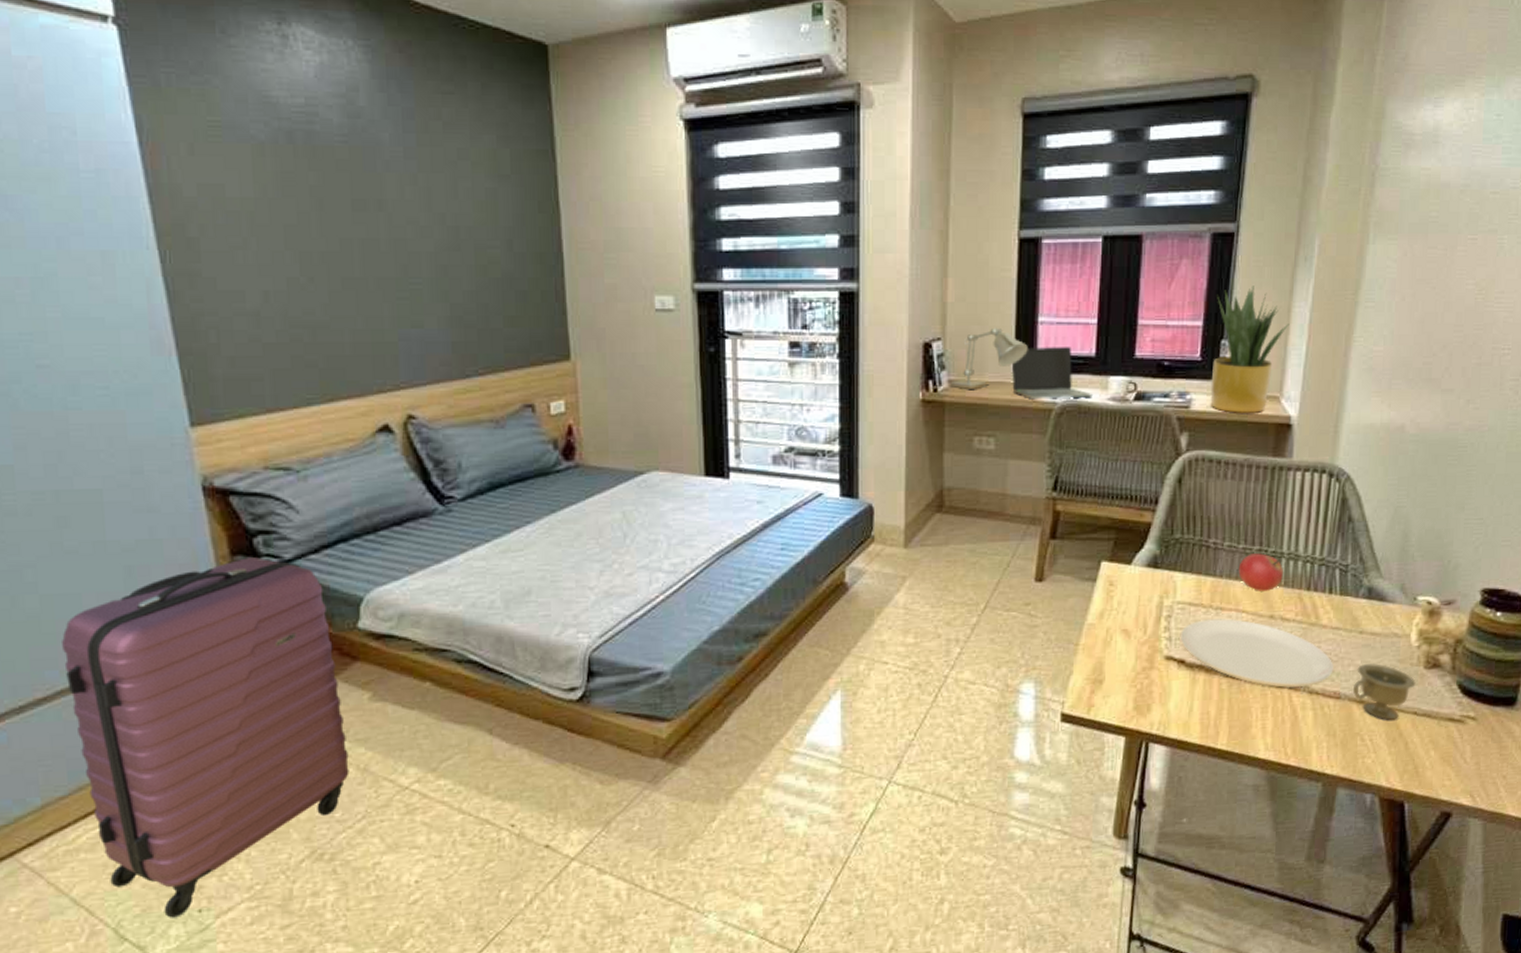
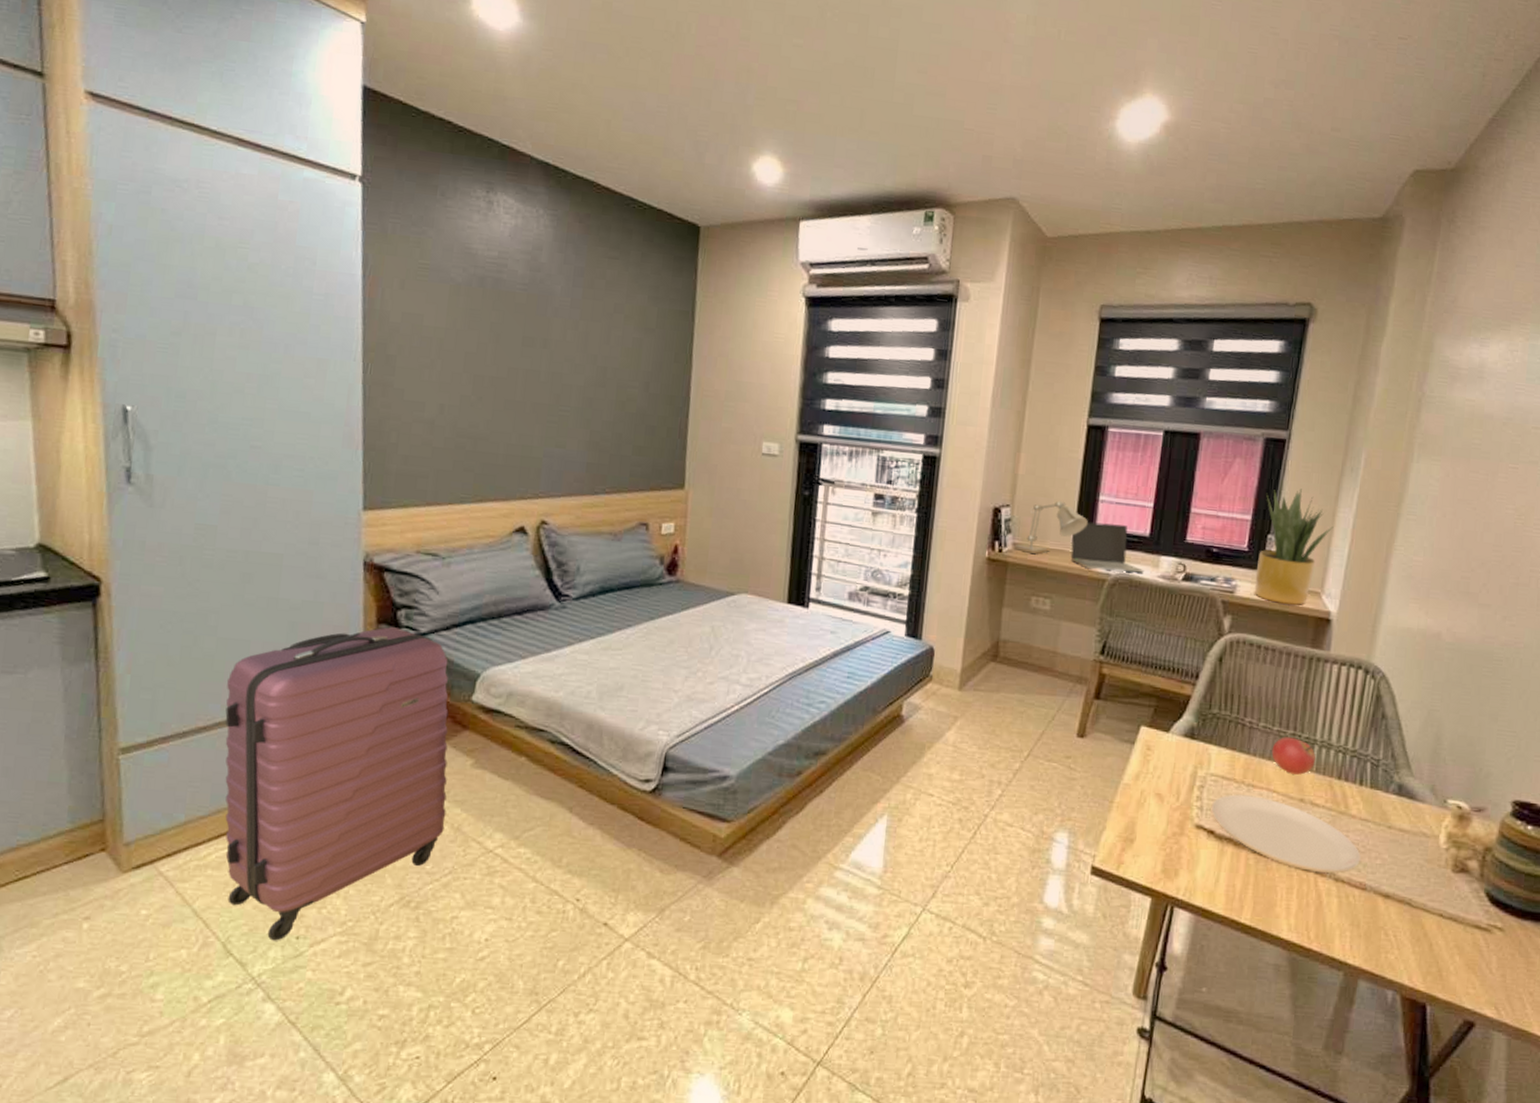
teacup: present [1353,664,1416,720] -> none [1379,859,1443,919]

